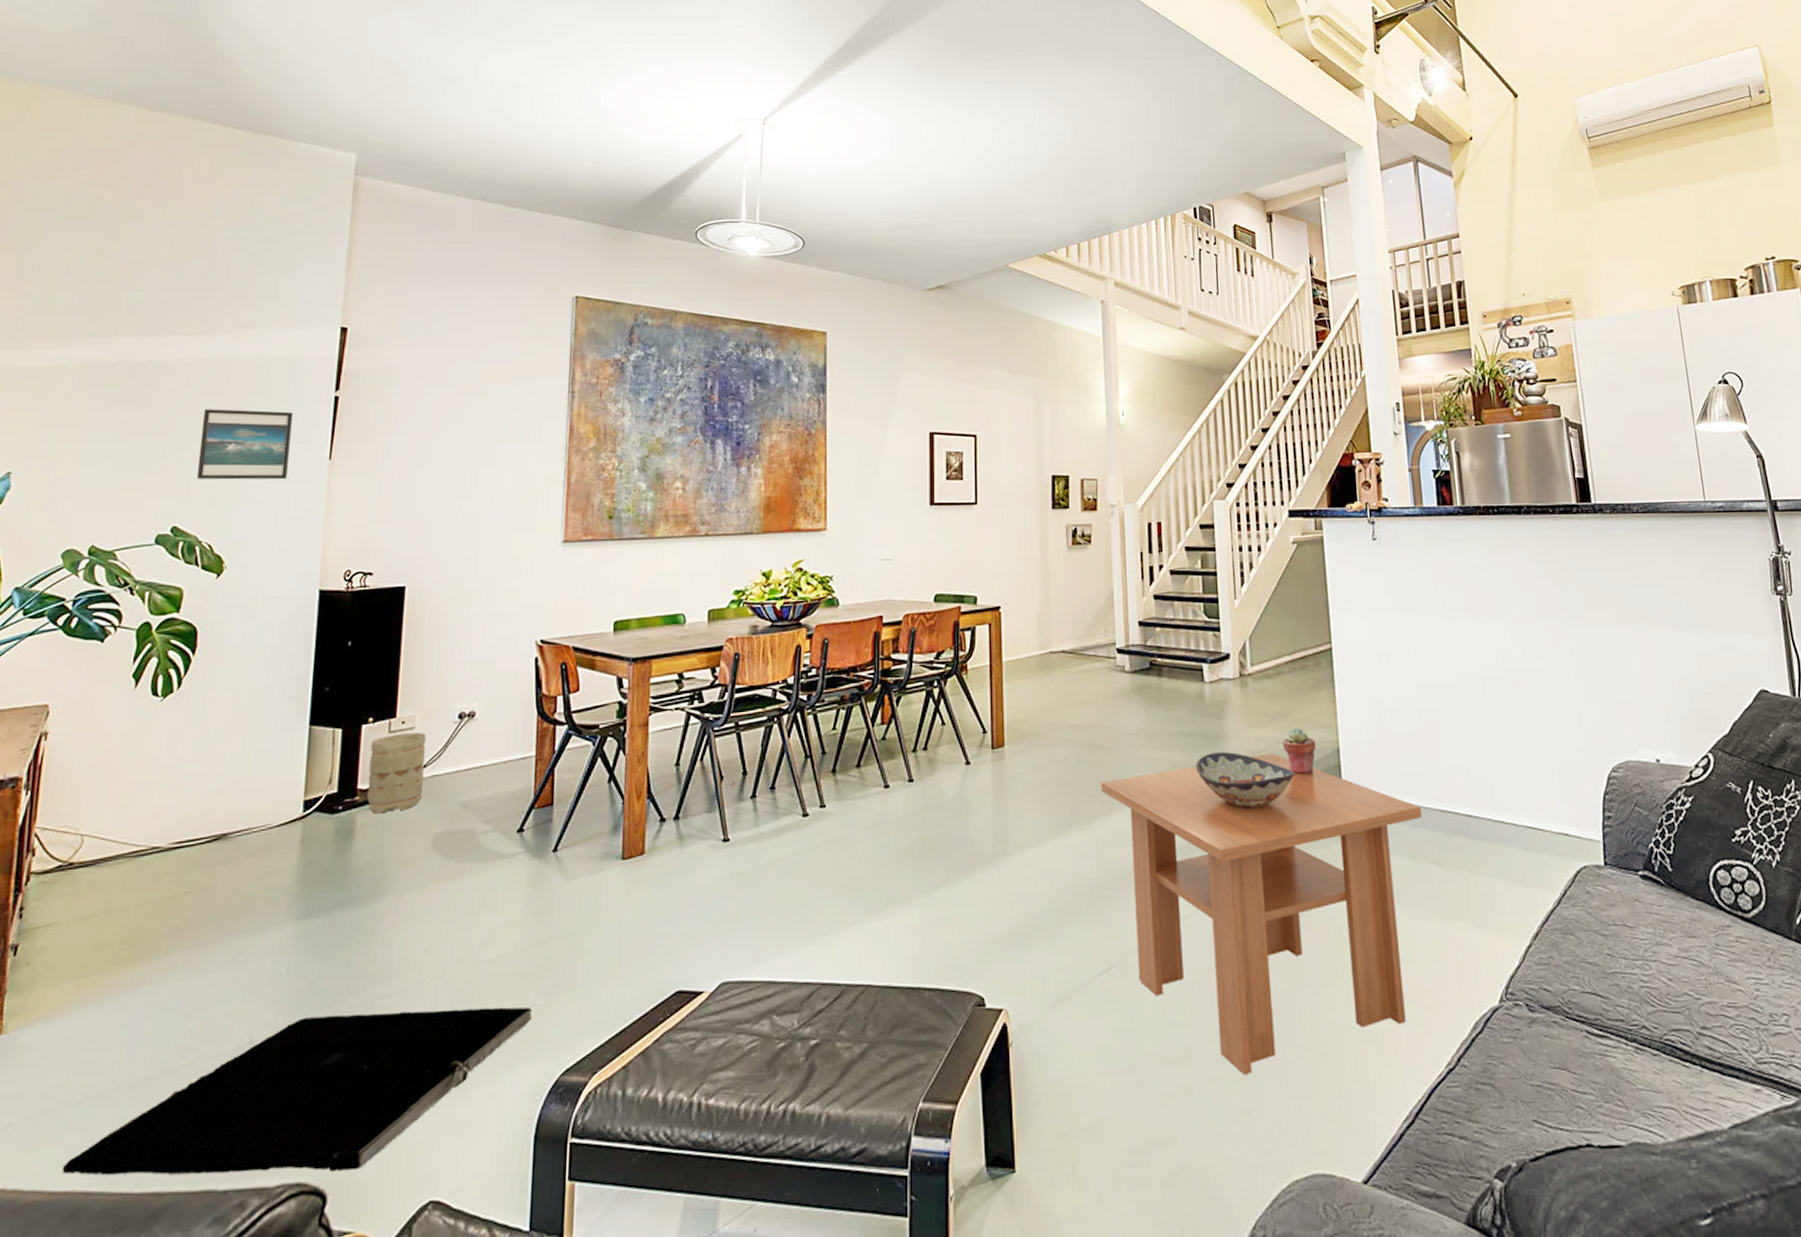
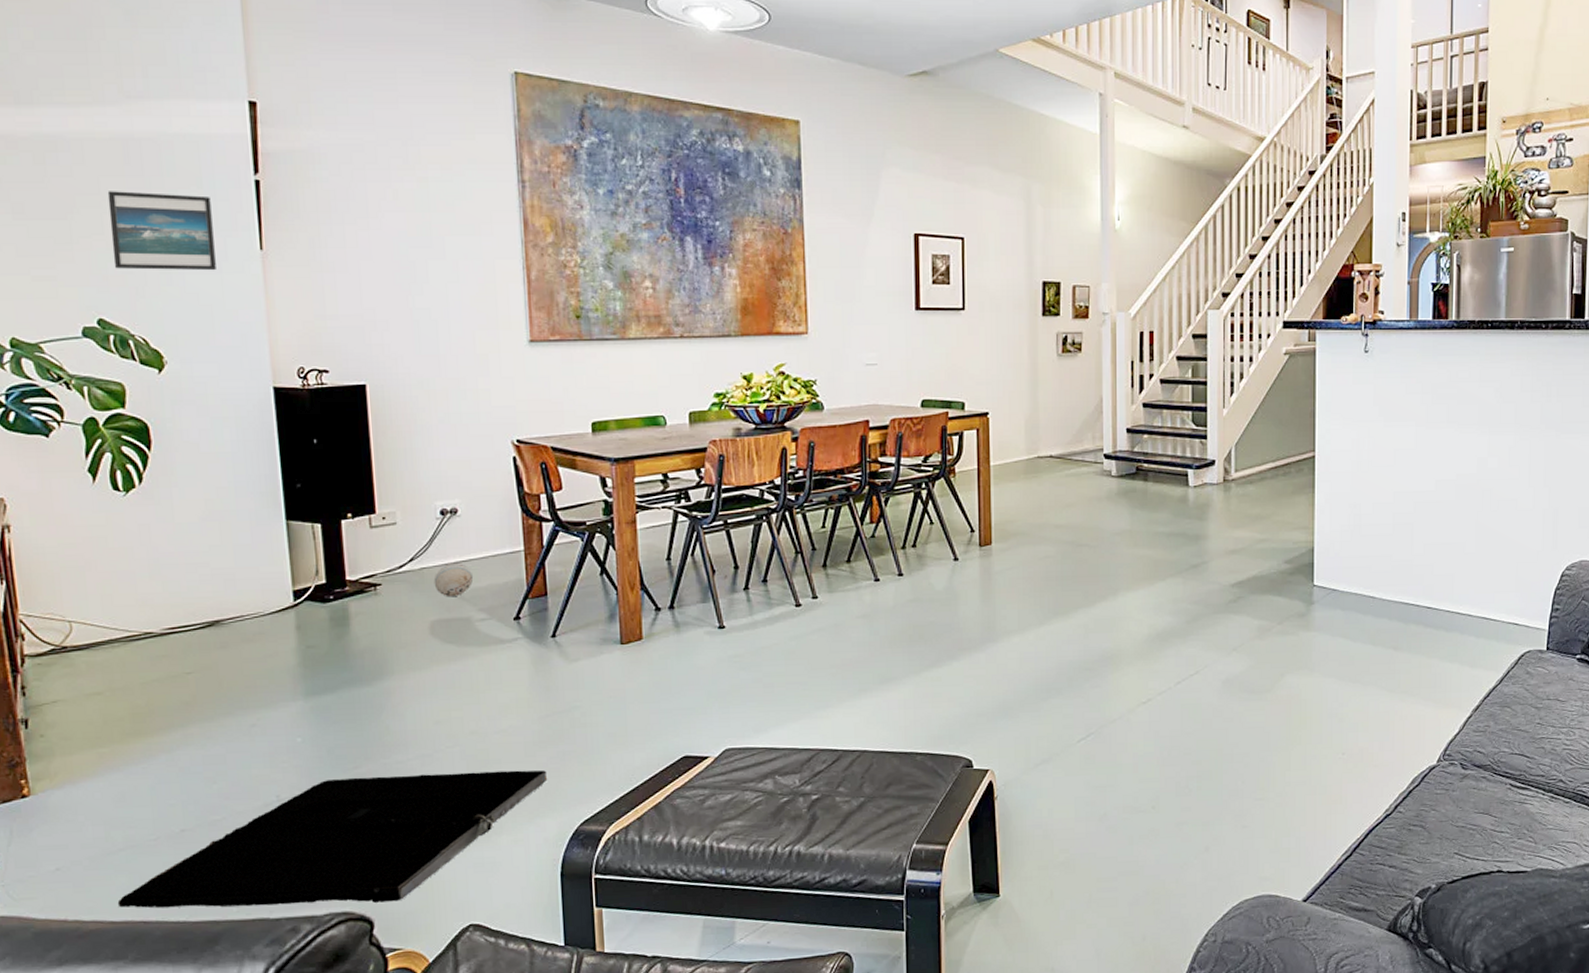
vase: present [367,733,426,814] -> none [353,528,413,603]
decorative ball: none [442,770,482,808] -> present [433,563,473,597]
coffee table: present [1100,752,1423,1075] -> none [1084,551,1386,820]
decorative bowl: present [1195,751,1295,809] -> none [1176,550,1270,601]
potted succulent: present [1282,728,1317,775] -> none [1260,529,1292,572]

